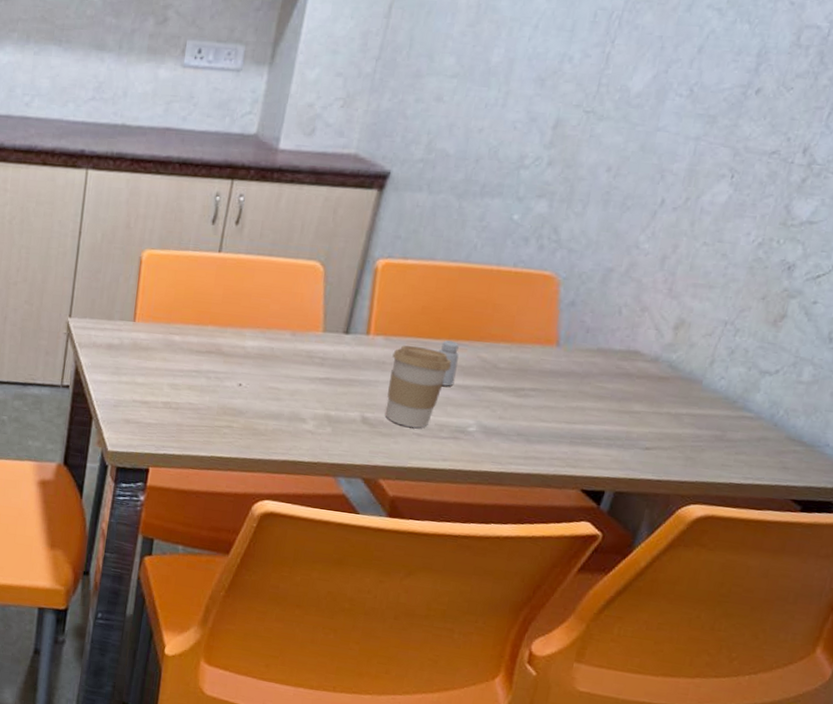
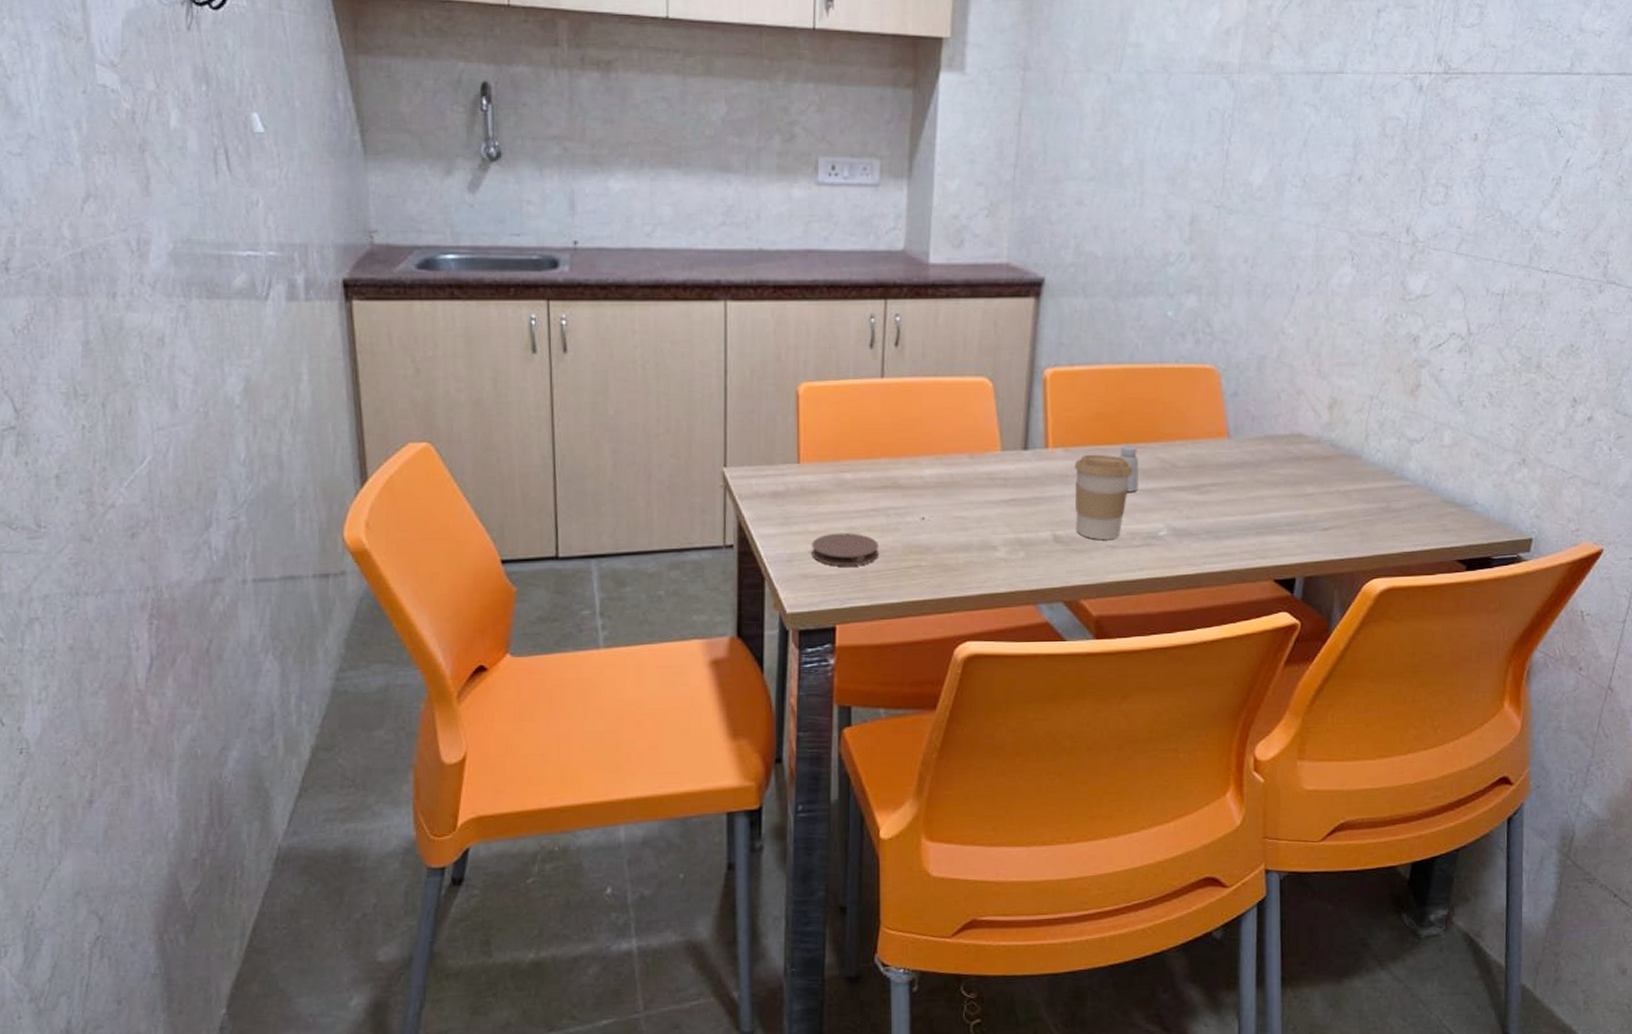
coaster: none [136,387,197,419] -> present [812,533,880,567]

